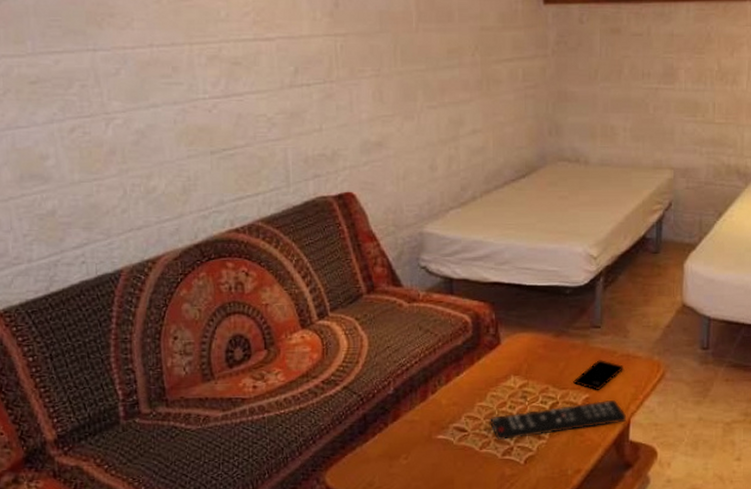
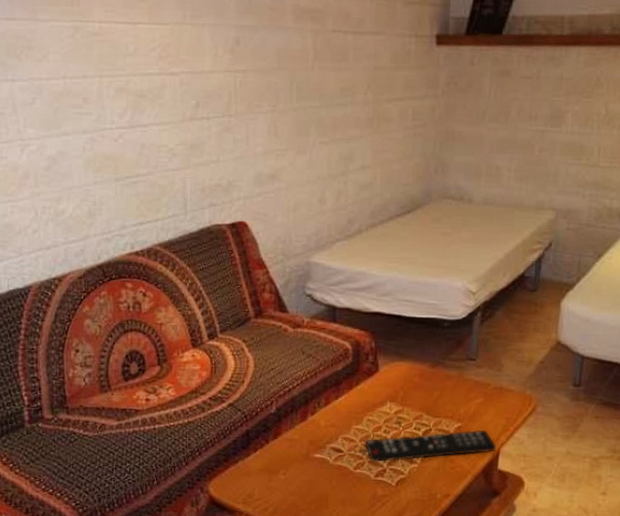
smartphone: present [573,360,623,390] -> none [447,391,496,420]

